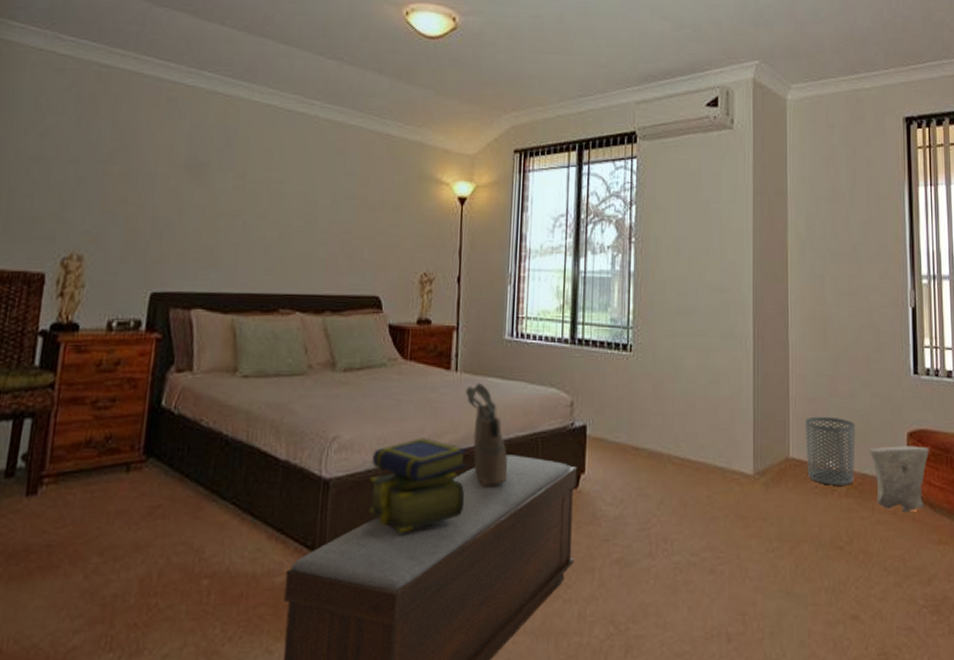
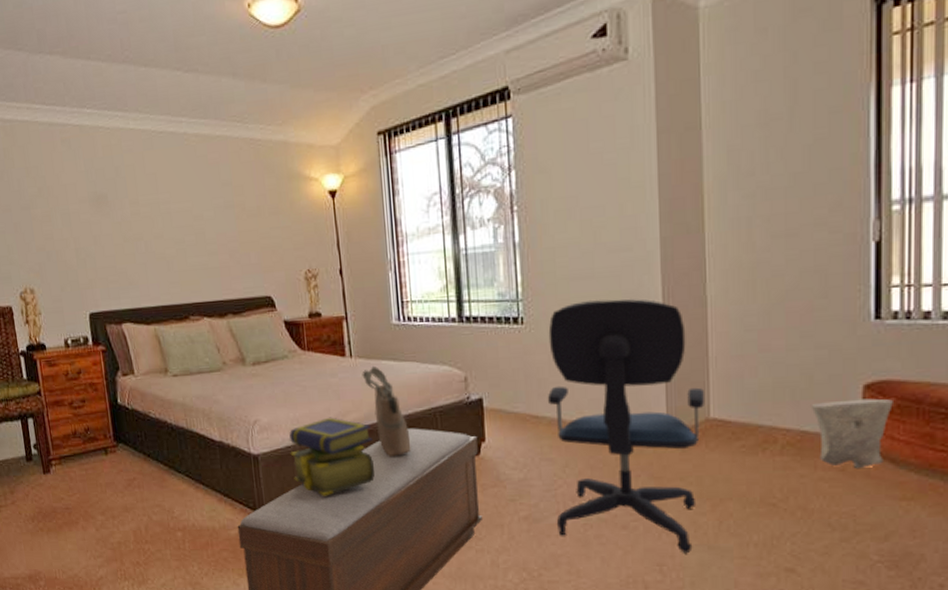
office chair: none [647,335,785,601] -> present [547,299,704,554]
waste bin: present [805,416,855,485] -> none [729,373,793,444]

